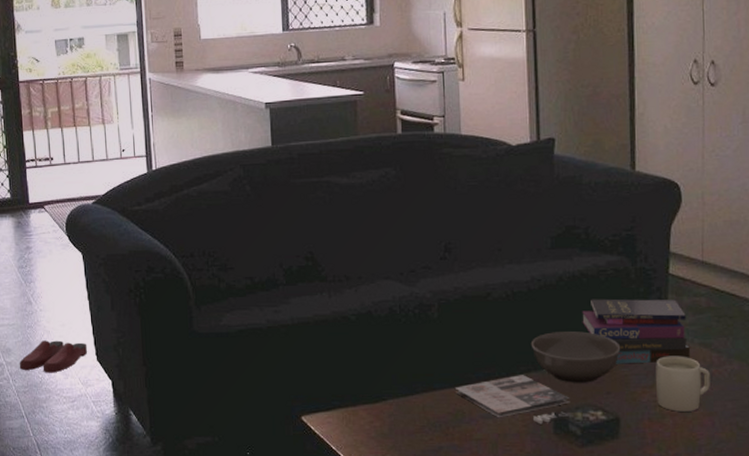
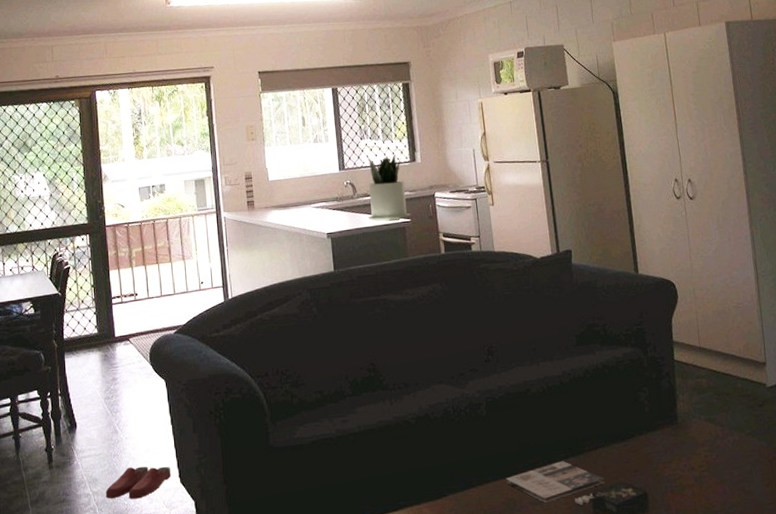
planter: none [313,15,365,93] -> present [367,154,411,222]
bowl: present [530,331,621,383] -> none [567,417,642,465]
books: present [582,299,690,364] -> none [607,382,699,444]
mug: present [655,356,710,412] -> none [672,432,718,483]

